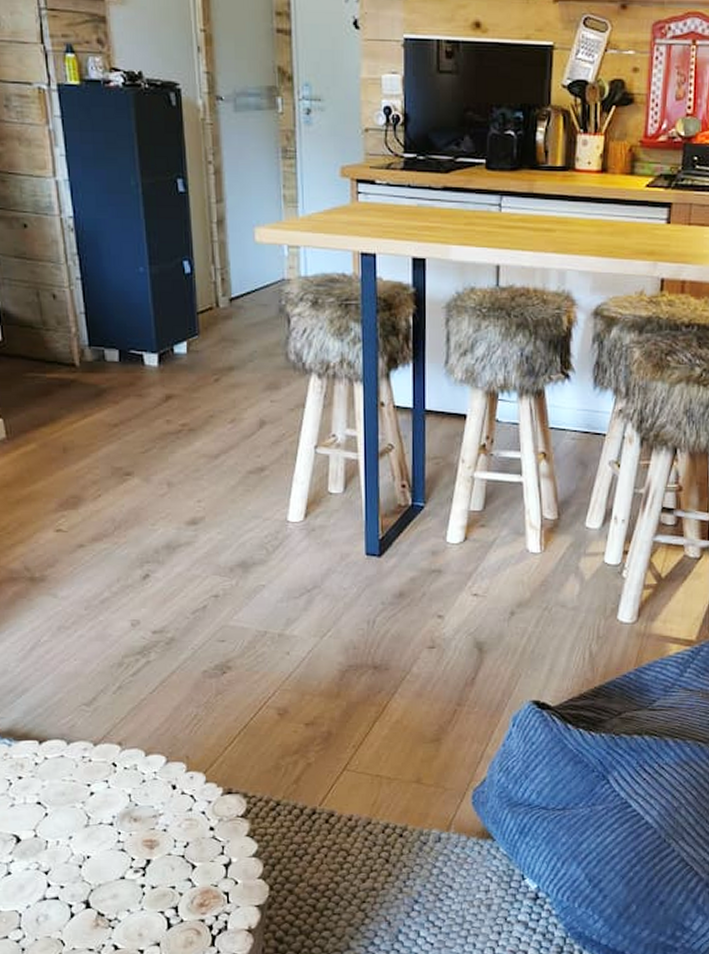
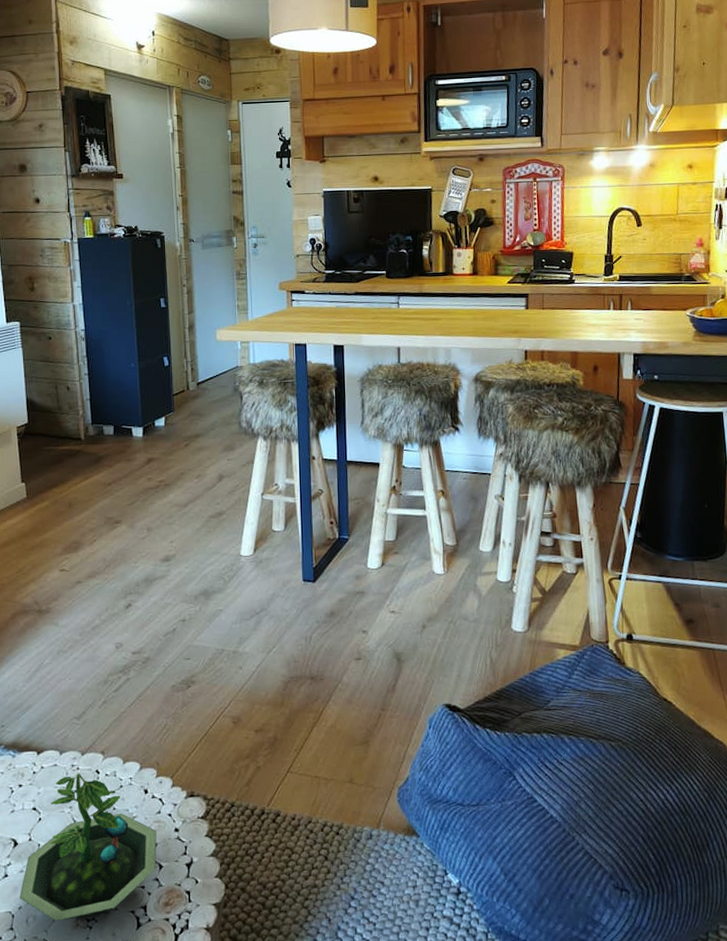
terrarium: none [26,765,189,921] -> present [19,773,157,922]

